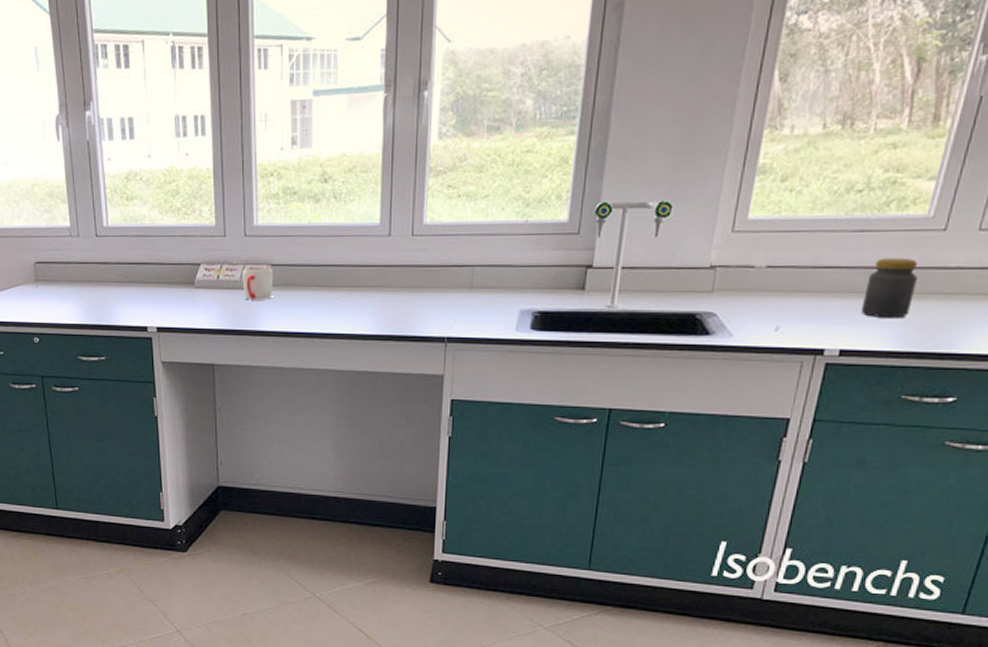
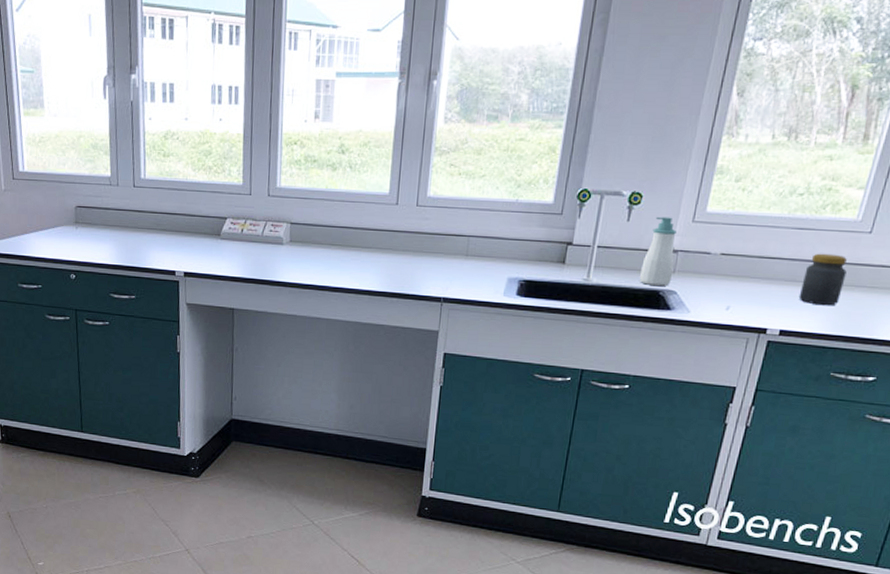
mug: present [242,267,274,300] -> none [264,224,293,254]
soap bottle: none [671,228,713,308] -> present [639,216,677,286]

